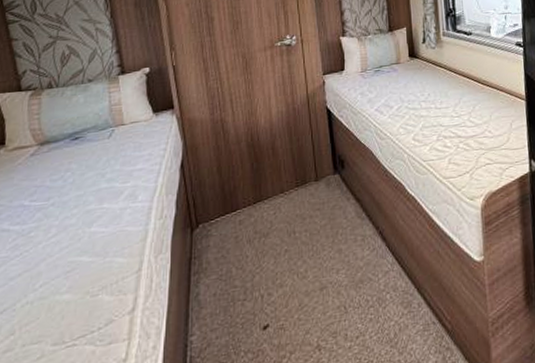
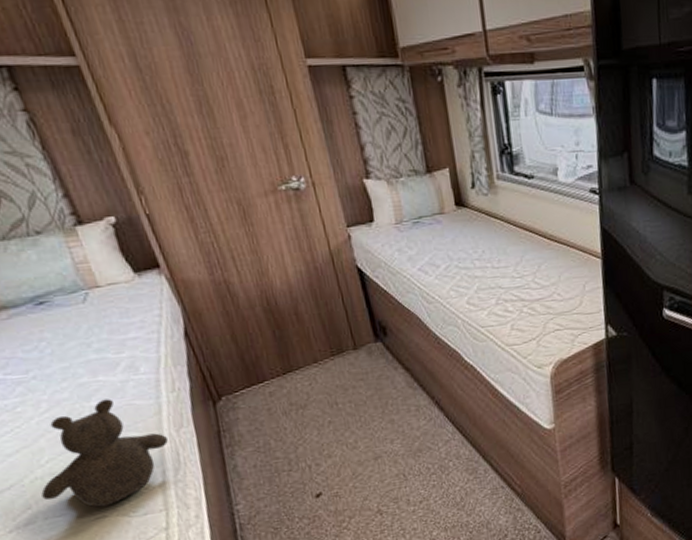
teddy bear: none [27,225,146,335] -> present [41,399,168,508]

